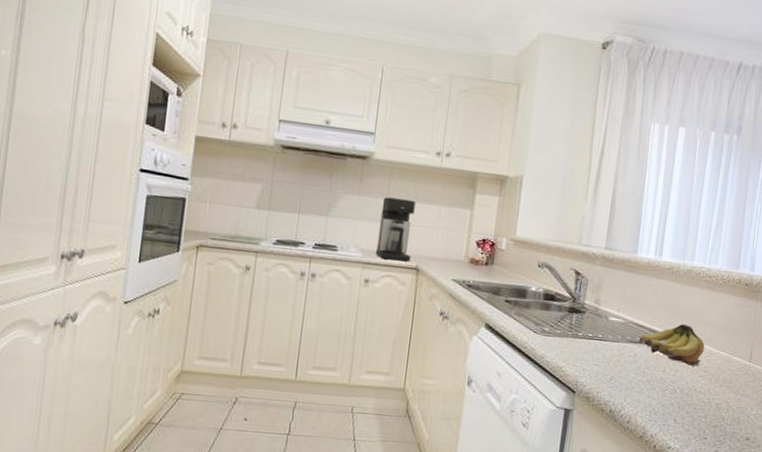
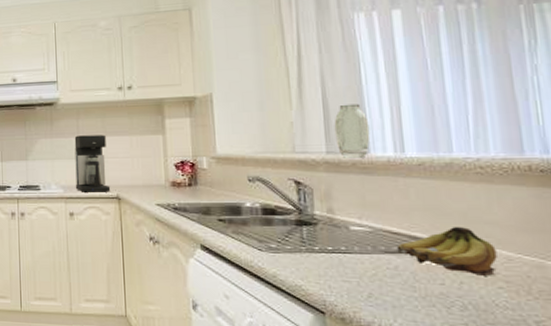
vase: none [614,206,642,257] -> present [334,103,370,158]

